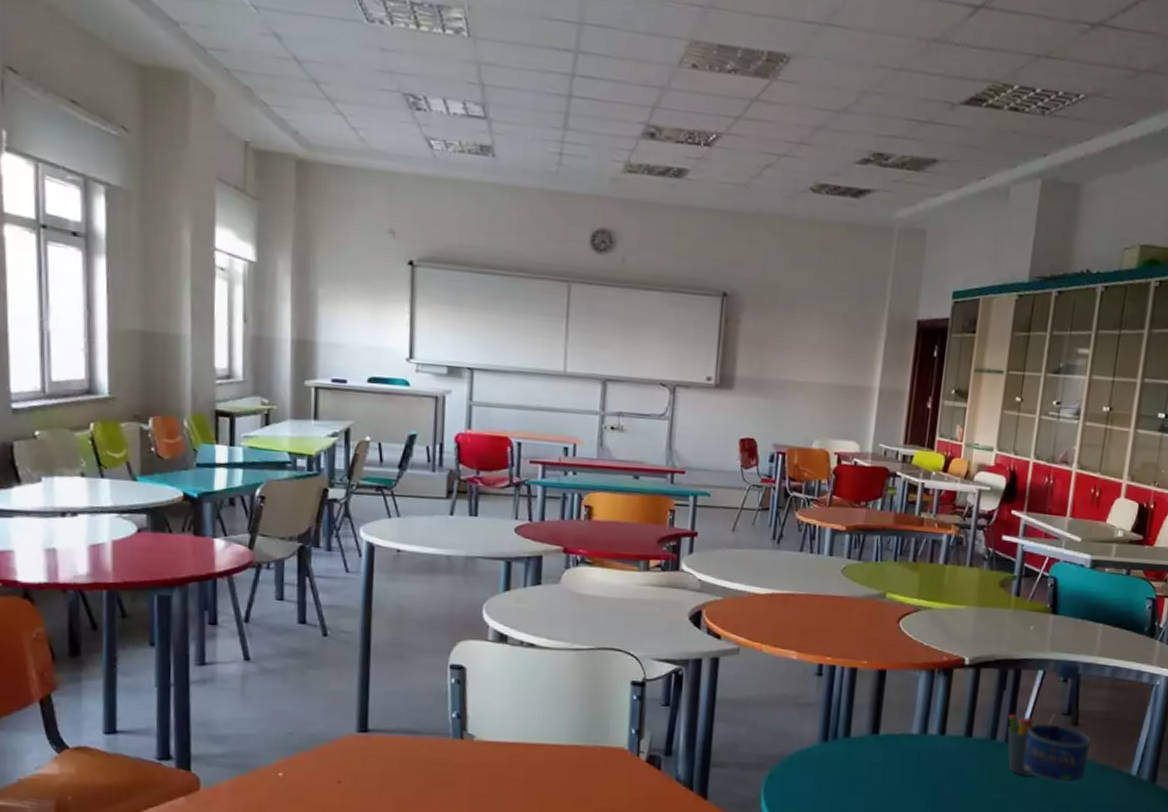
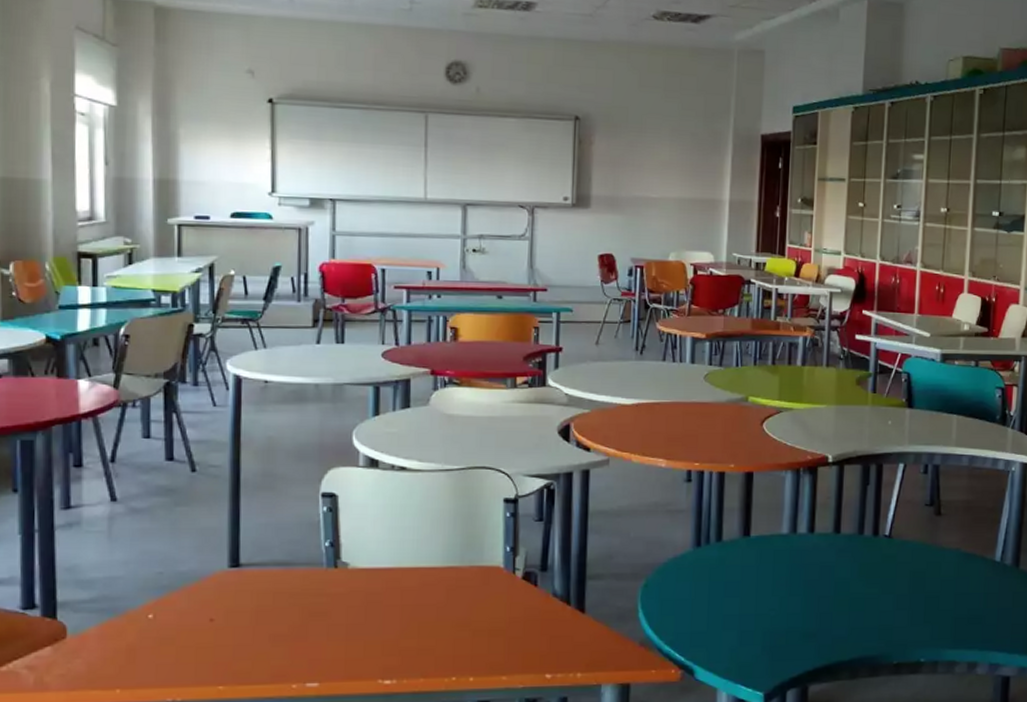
pen holder: present [1007,714,1055,776] -> none [873,506,919,568]
water bottle: present [1023,660,1090,783] -> none [891,452,954,573]

